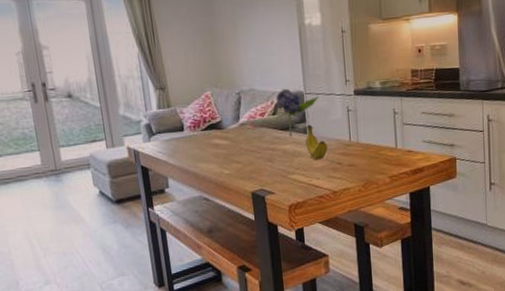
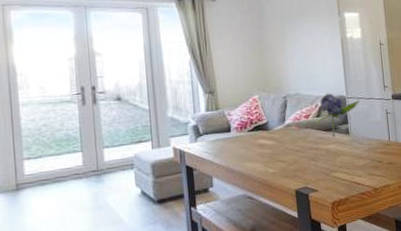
fruit: present [305,124,328,160] -> none [347,125,369,159]

